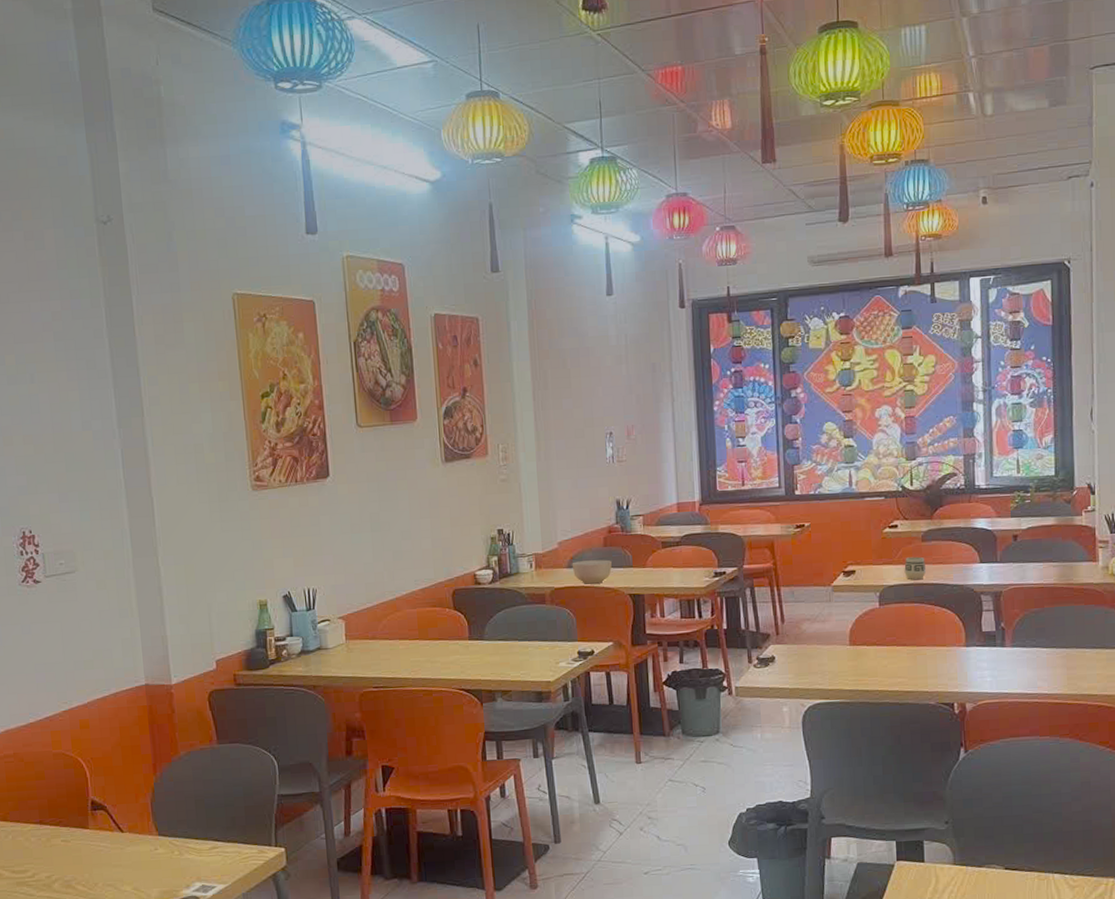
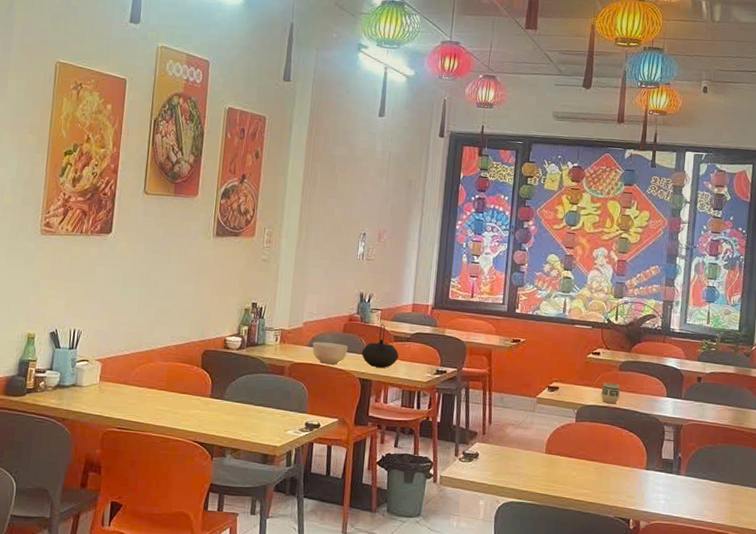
teapot: none [628,529,670,579] -> present [361,323,399,368]

